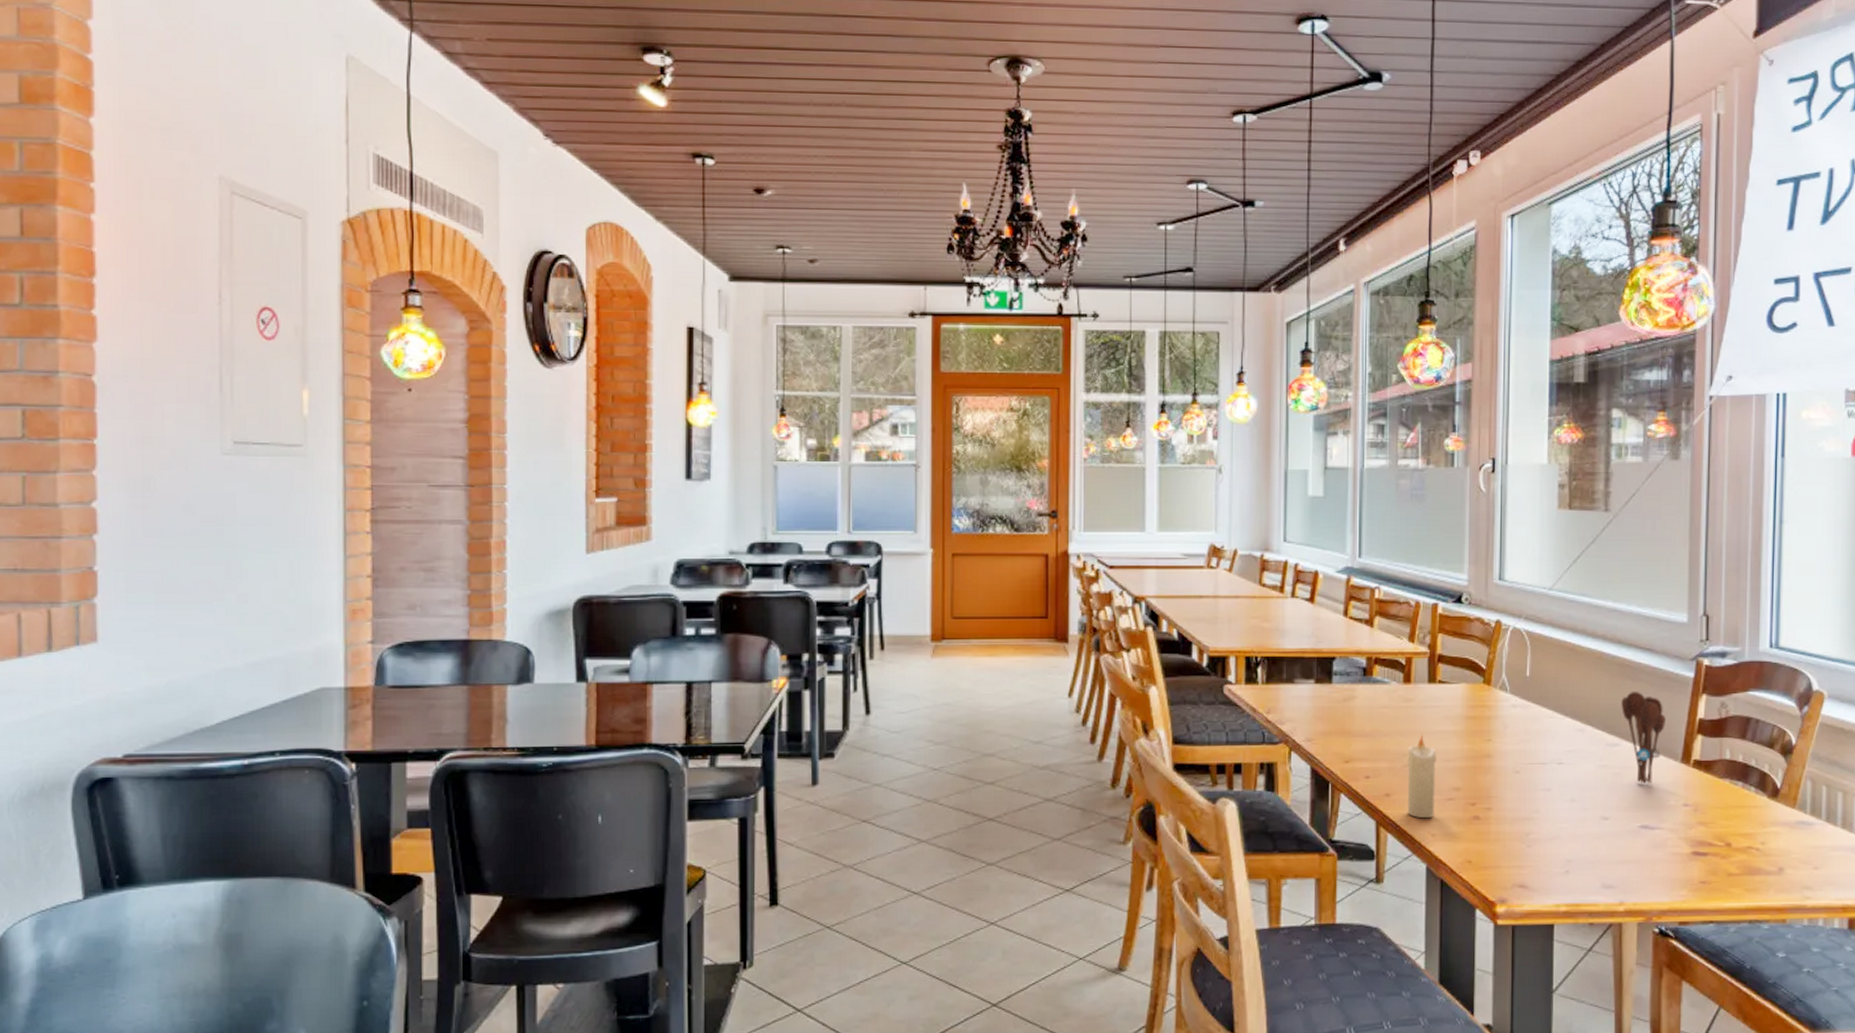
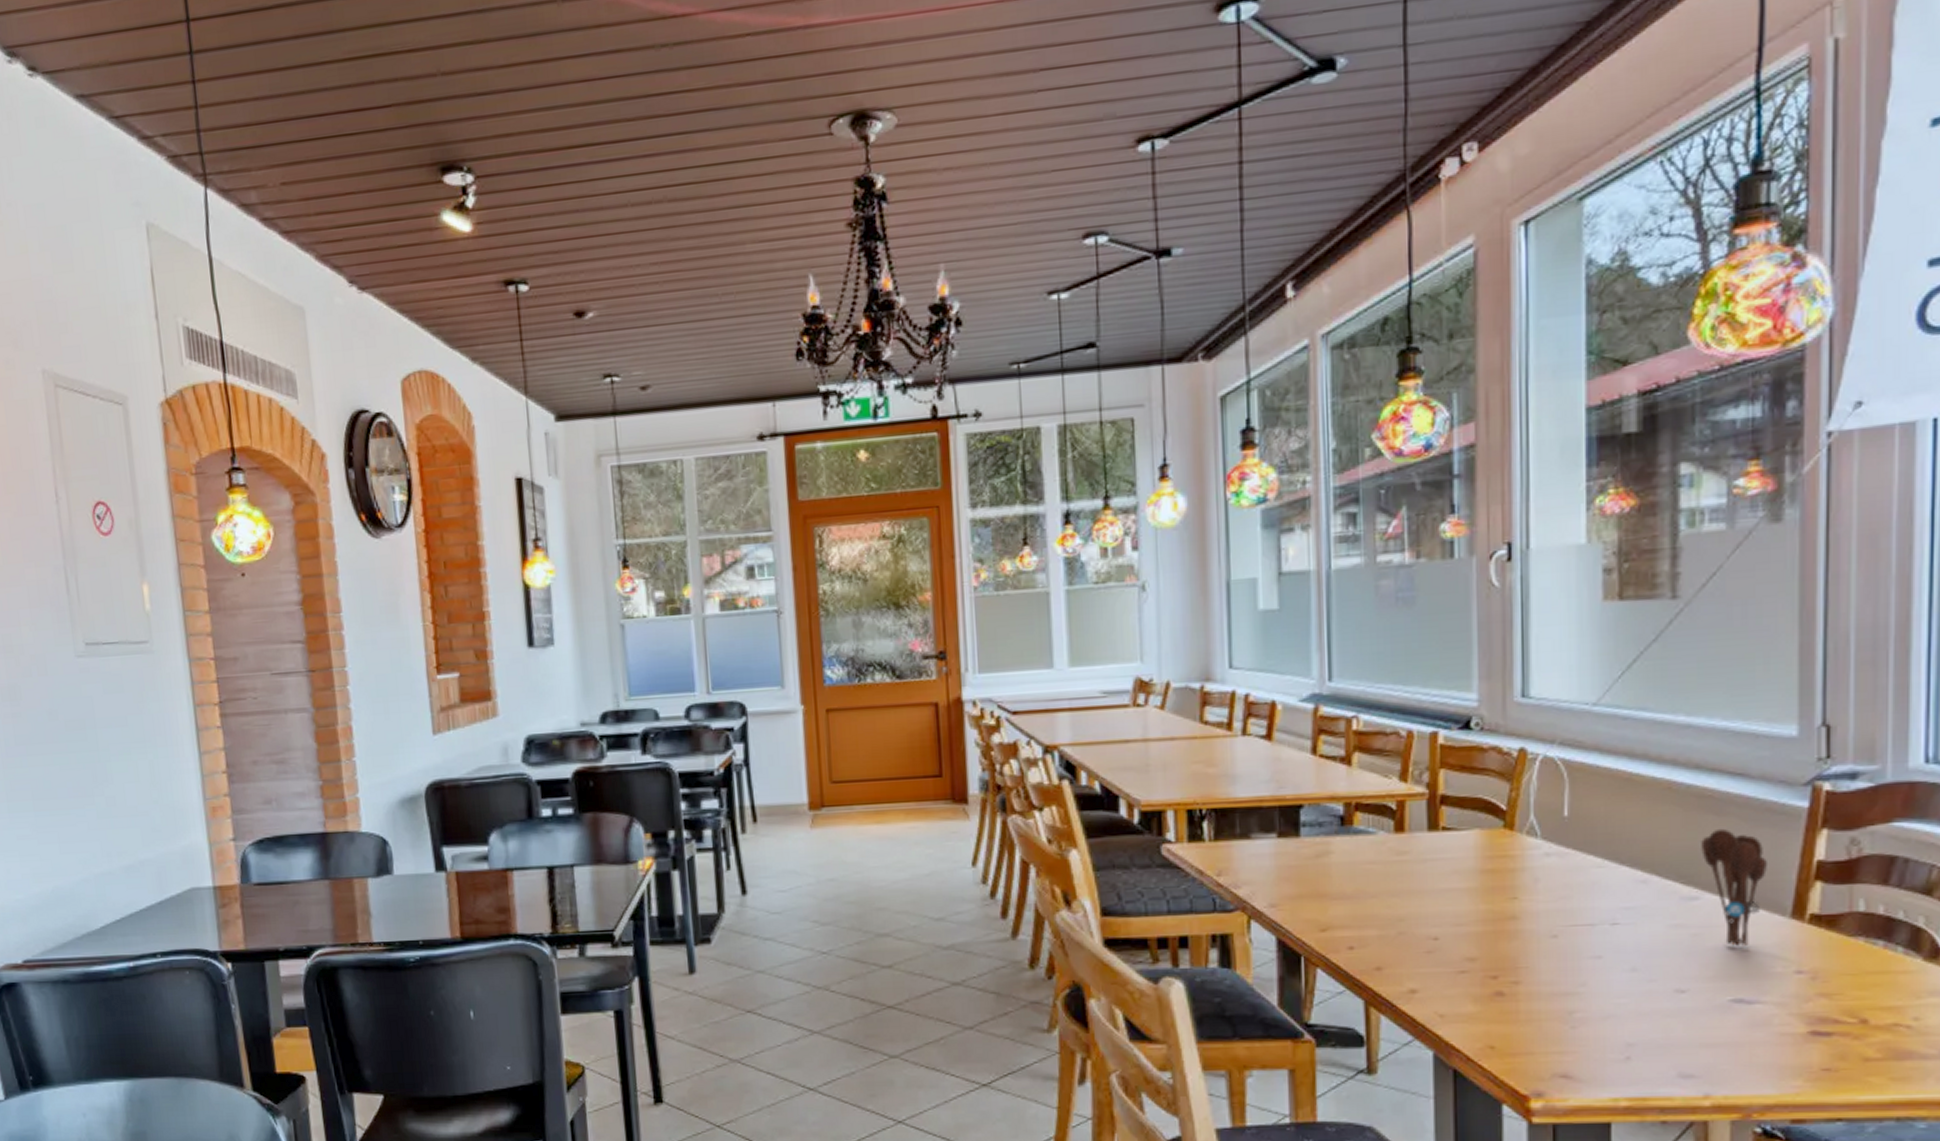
candle: present [1406,734,1436,819] -> none [1402,894,1443,997]

